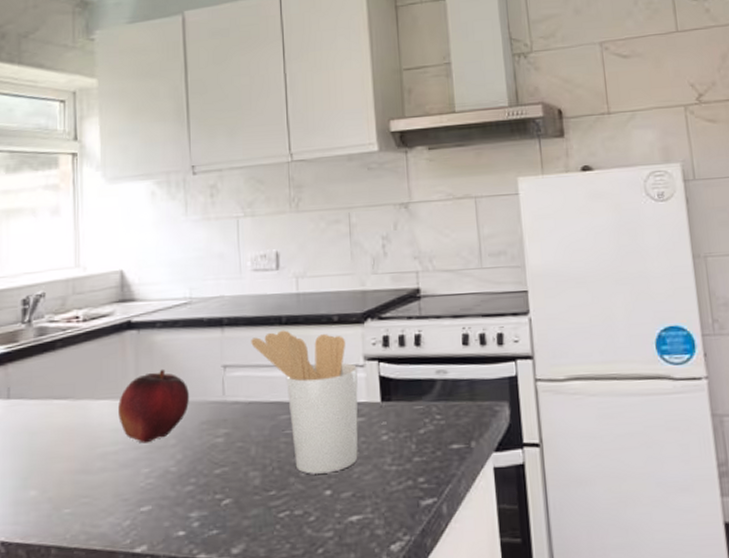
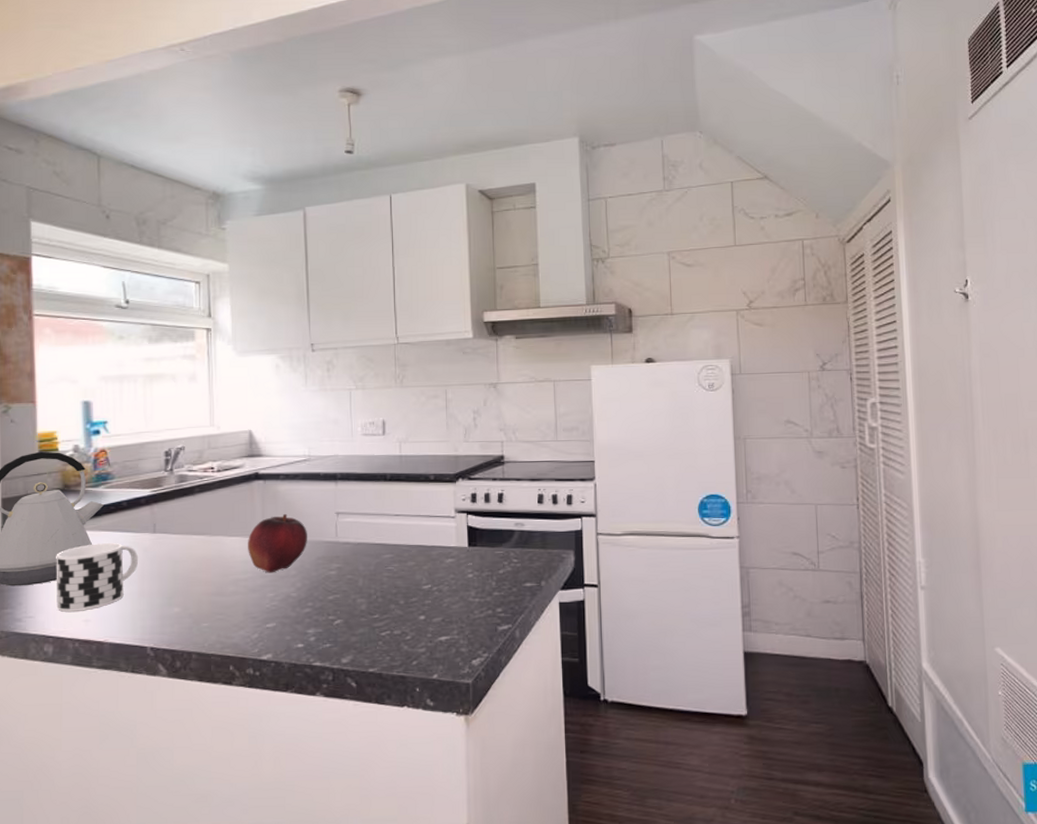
utensil holder: present [251,330,358,474] -> none [360,485,450,603]

